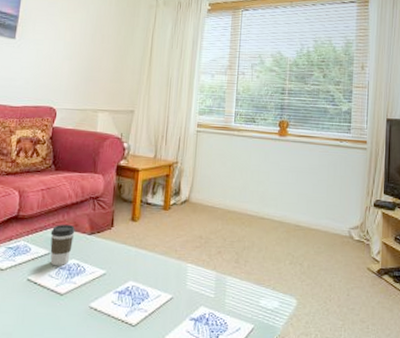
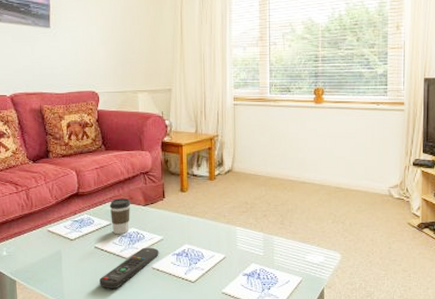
remote control: none [26,282,100,330] -> present [100,247,159,288]

